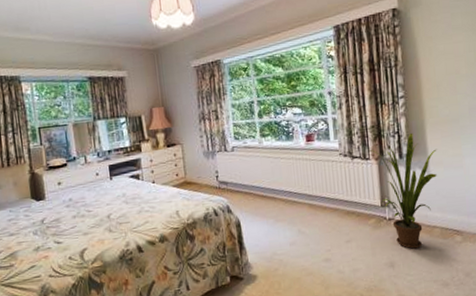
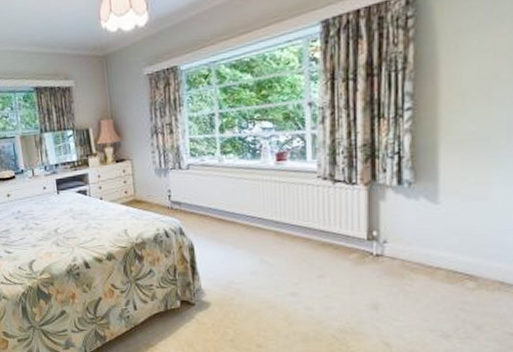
house plant: present [369,132,437,249] -> none [357,153,452,291]

